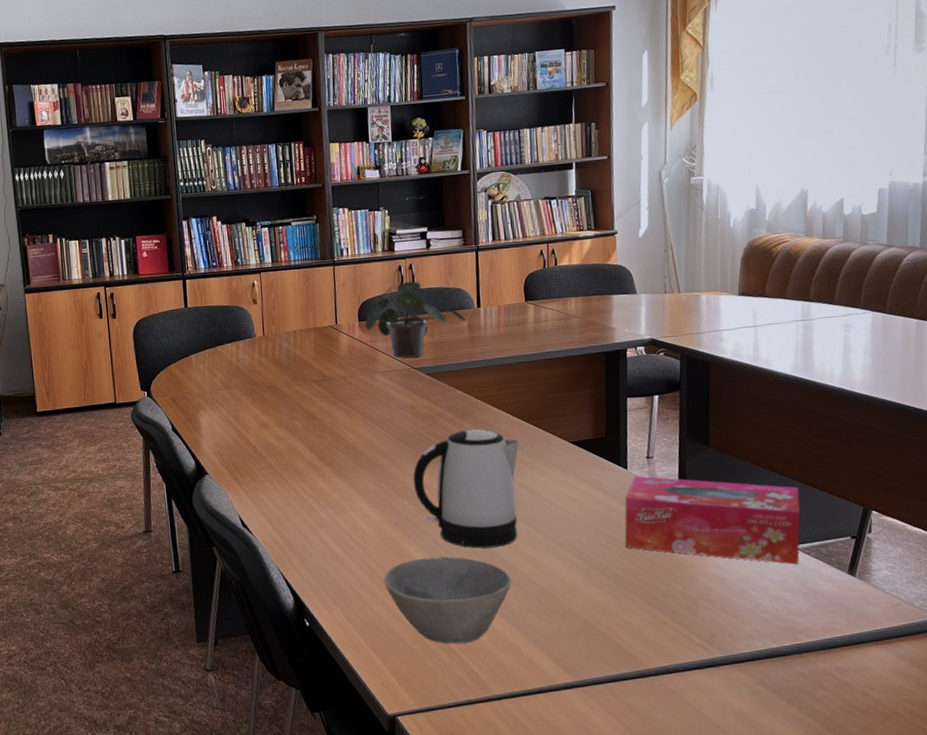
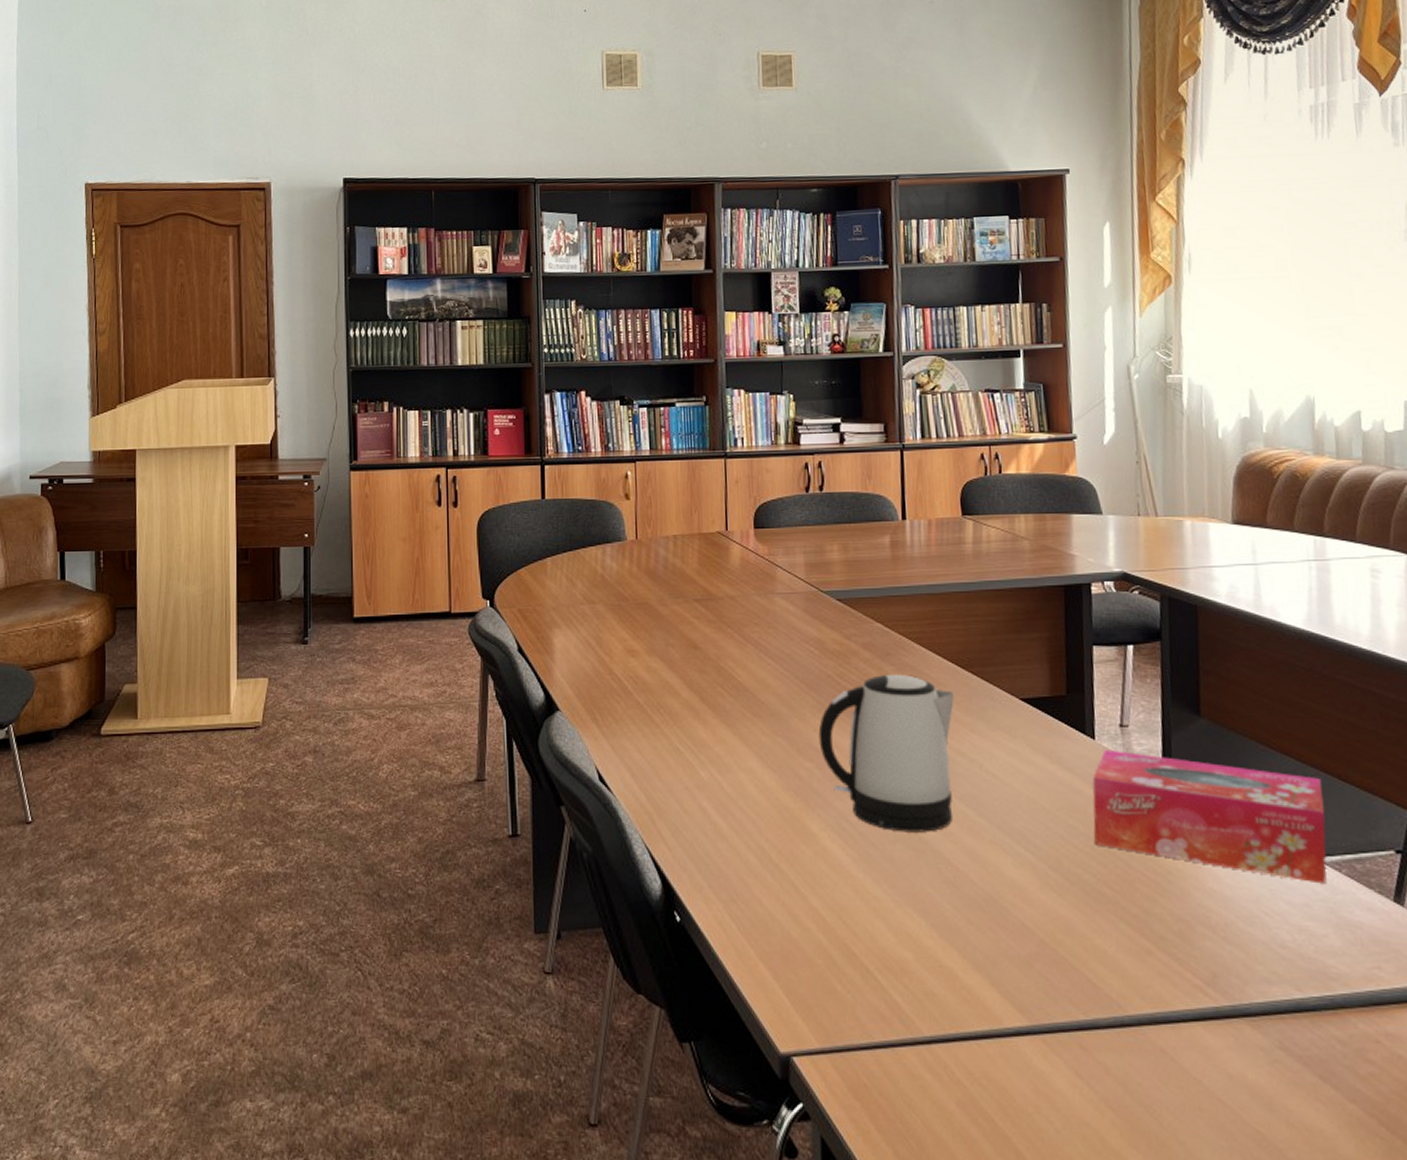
potted plant: present [364,281,466,358] -> none [761,482,888,578]
bowl: present [384,556,512,644] -> none [779,840,946,961]

